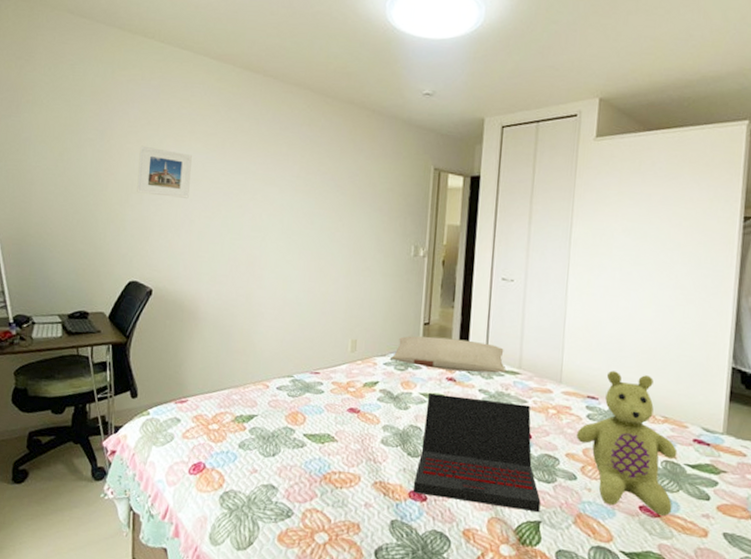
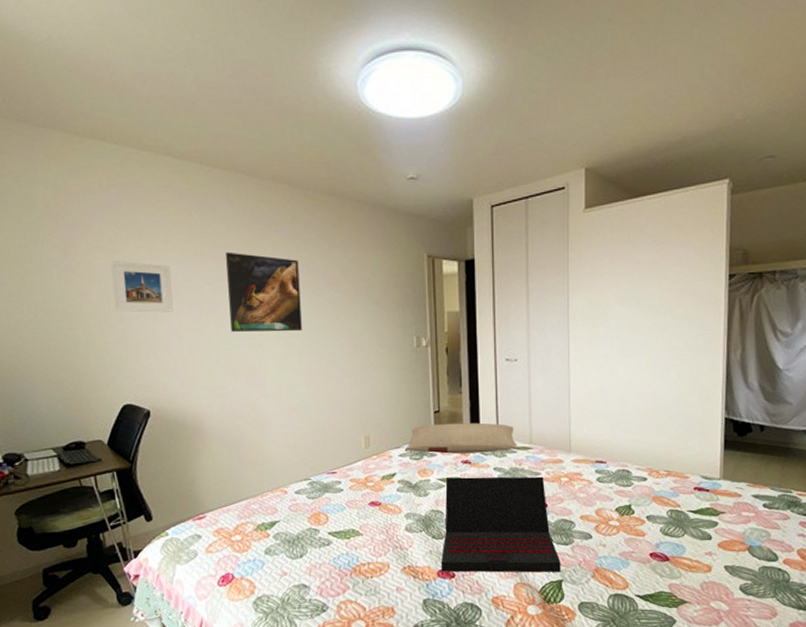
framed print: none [239,147,310,229] -> present [226,252,302,332]
stuffed bear: present [576,370,678,516] -> none [588,434,681,559]

